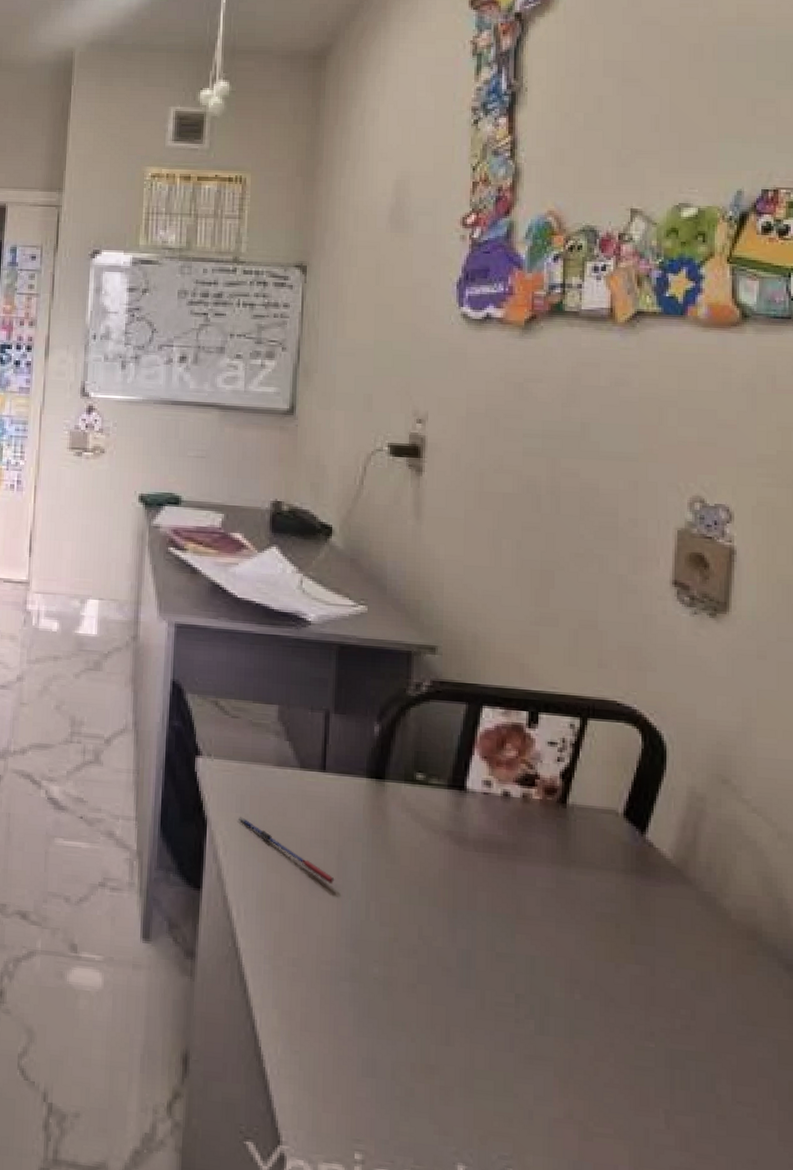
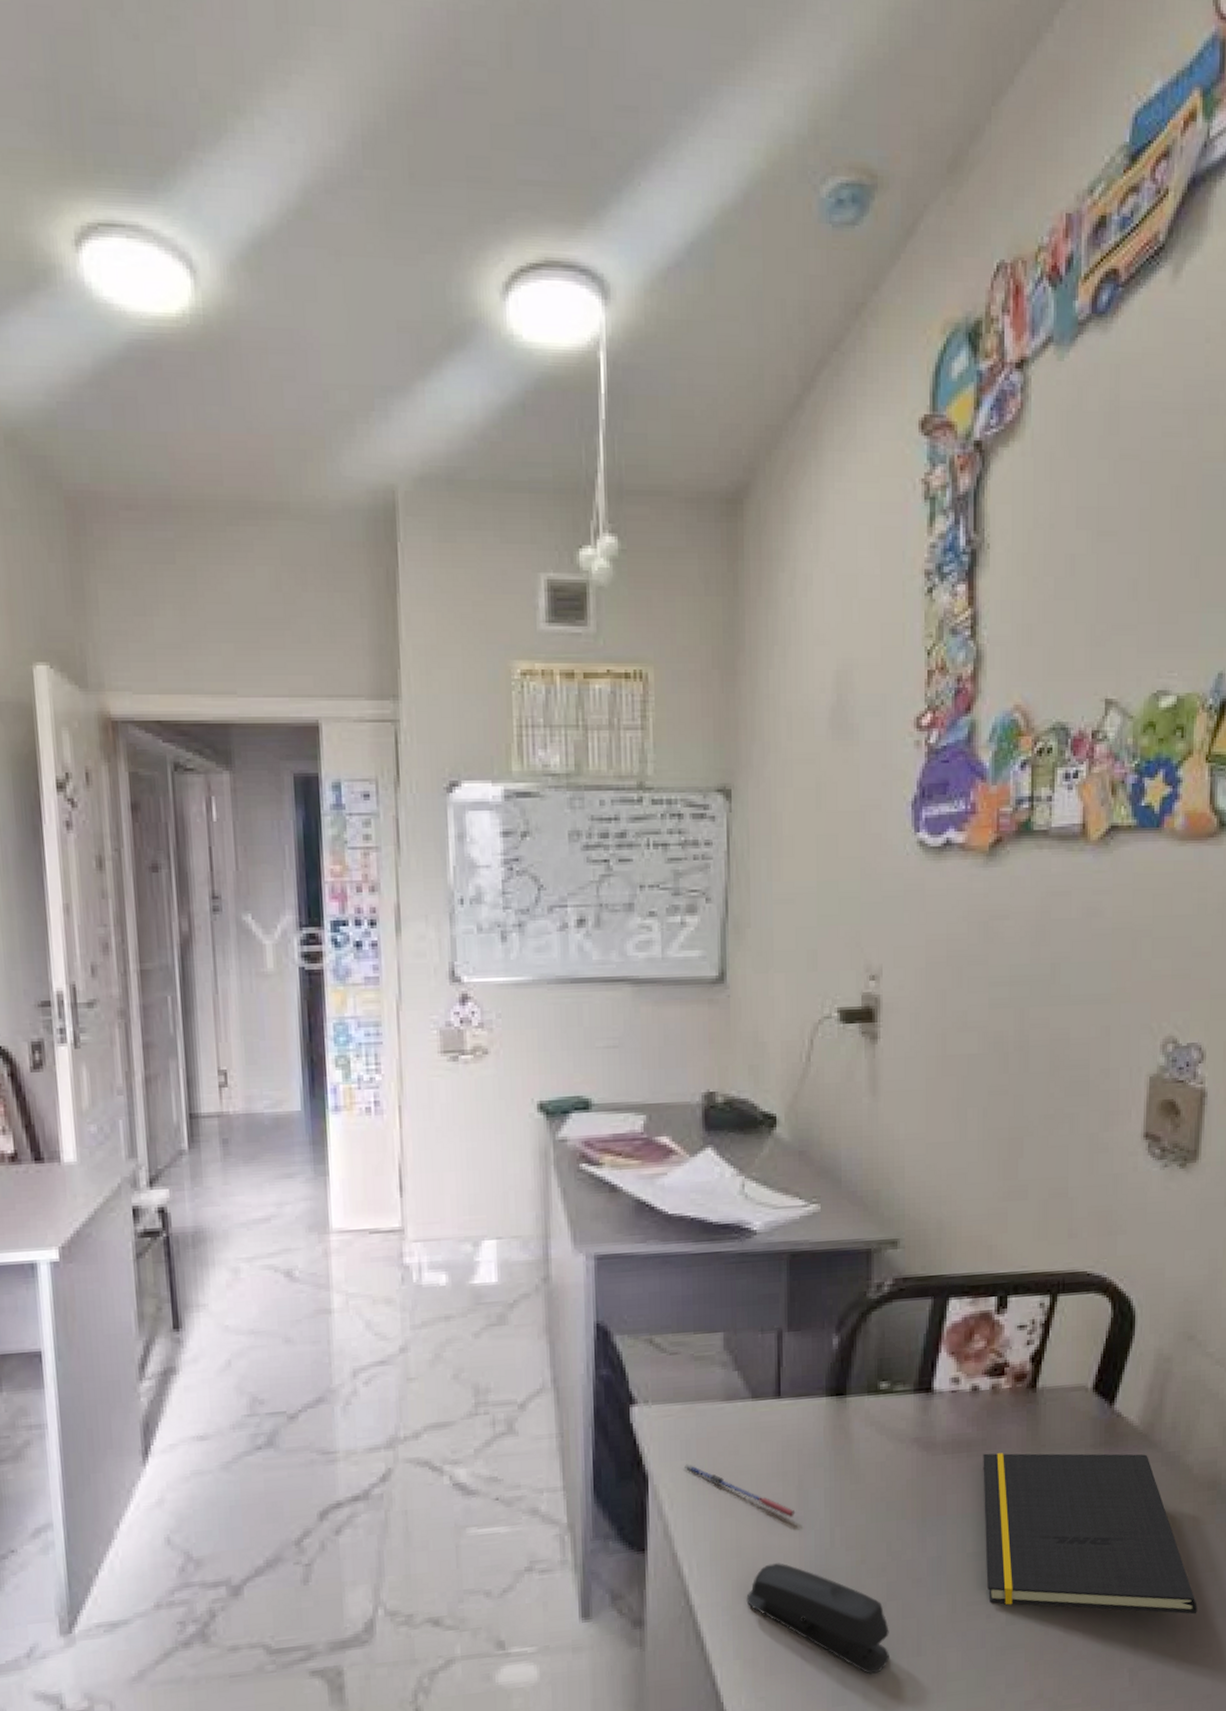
stapler: none [286,923,419,1053] -> present [746,1563,889,1674]
notepad: none [513,858,739,1068] -> present [983,1453,1198,1615]

